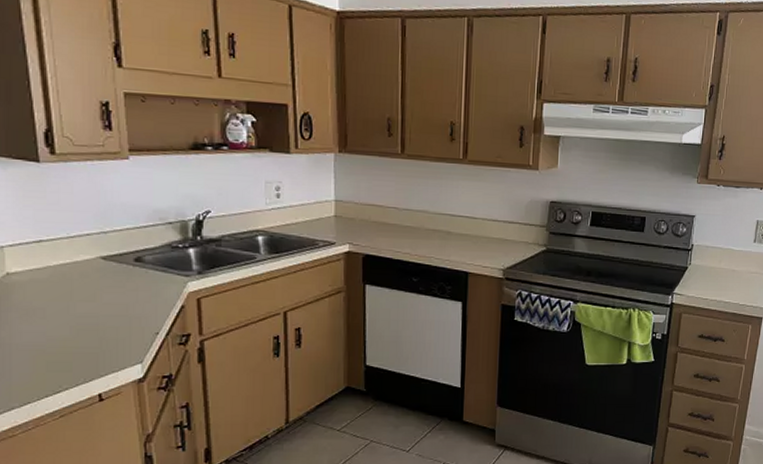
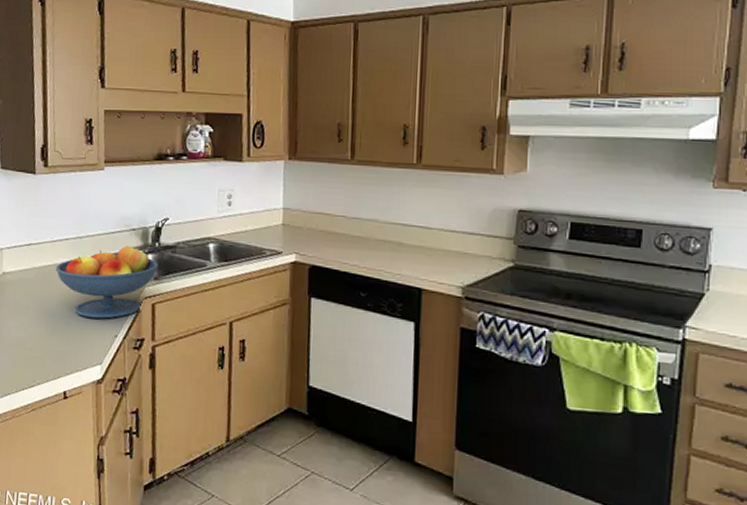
fruit bowl: none [76,239,203,316] -> present [56,245,159,319]

